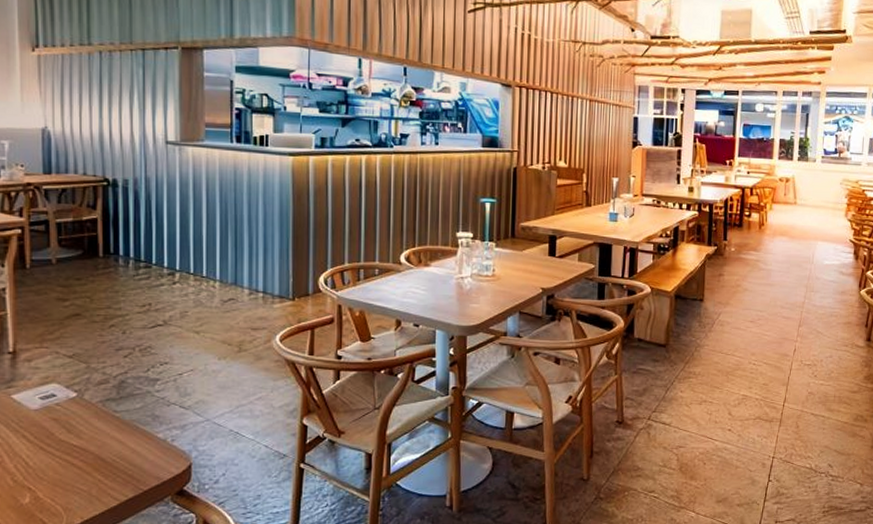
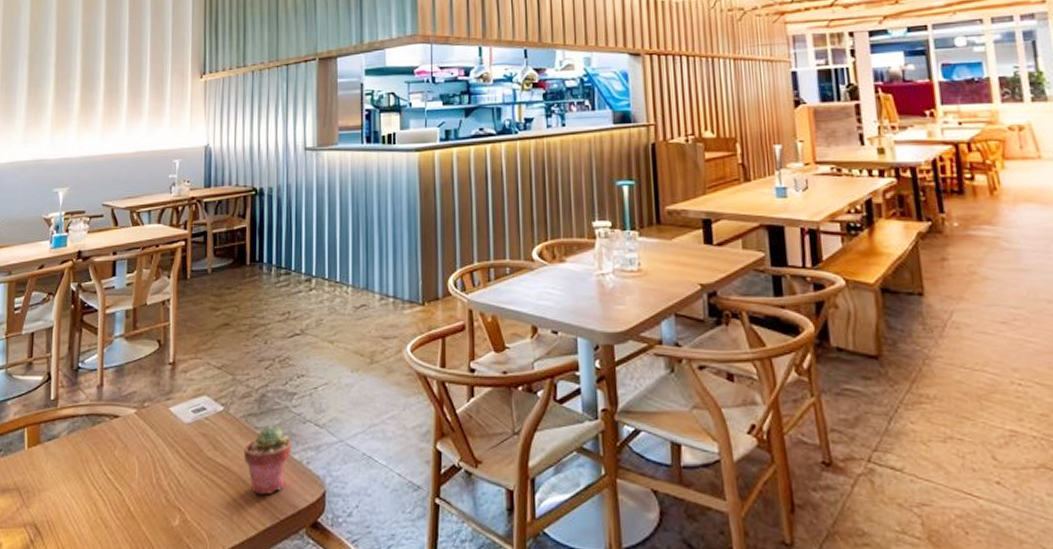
potted succulent: none [102,409,155,471] -> present [244,425,291,495]

